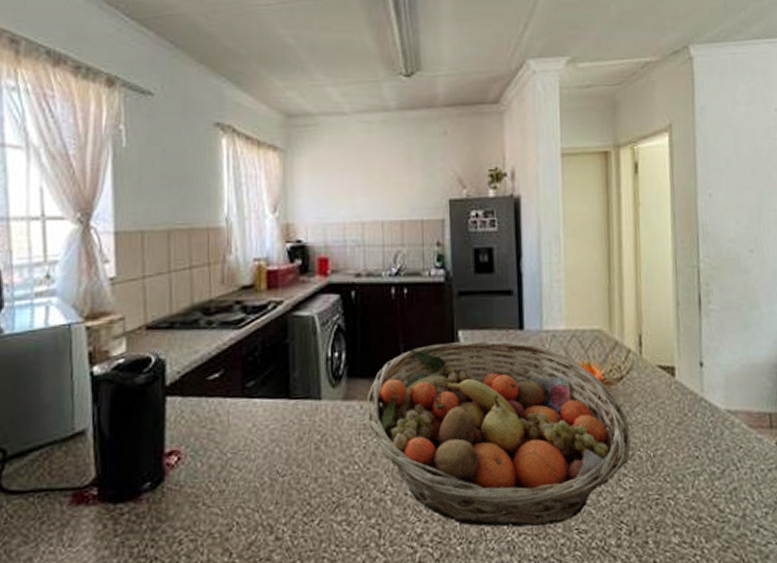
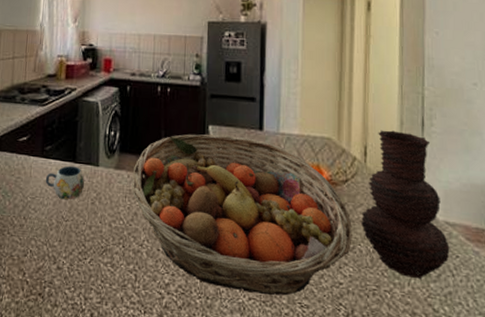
mug: none [249,403,305,450] -> present [45,165,85,200]
vase: none [638,313,733,480] -> present [360,130,450,280]

